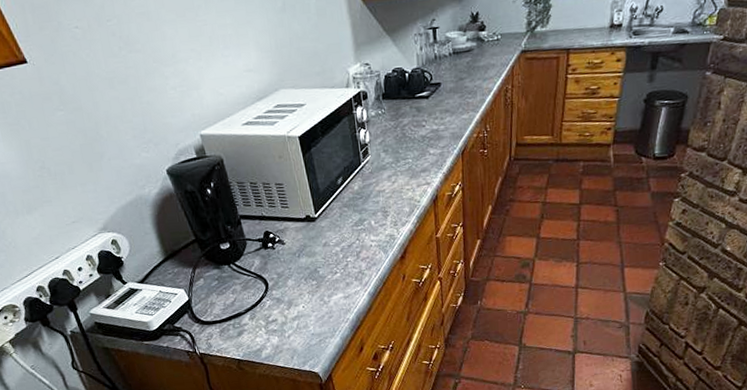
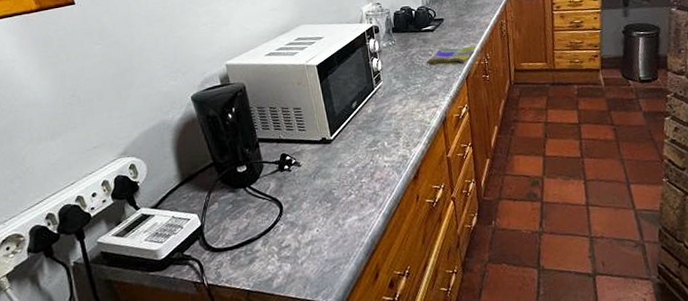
dish towel: none [418,115,475,138] -> present [425,45,476,65]

